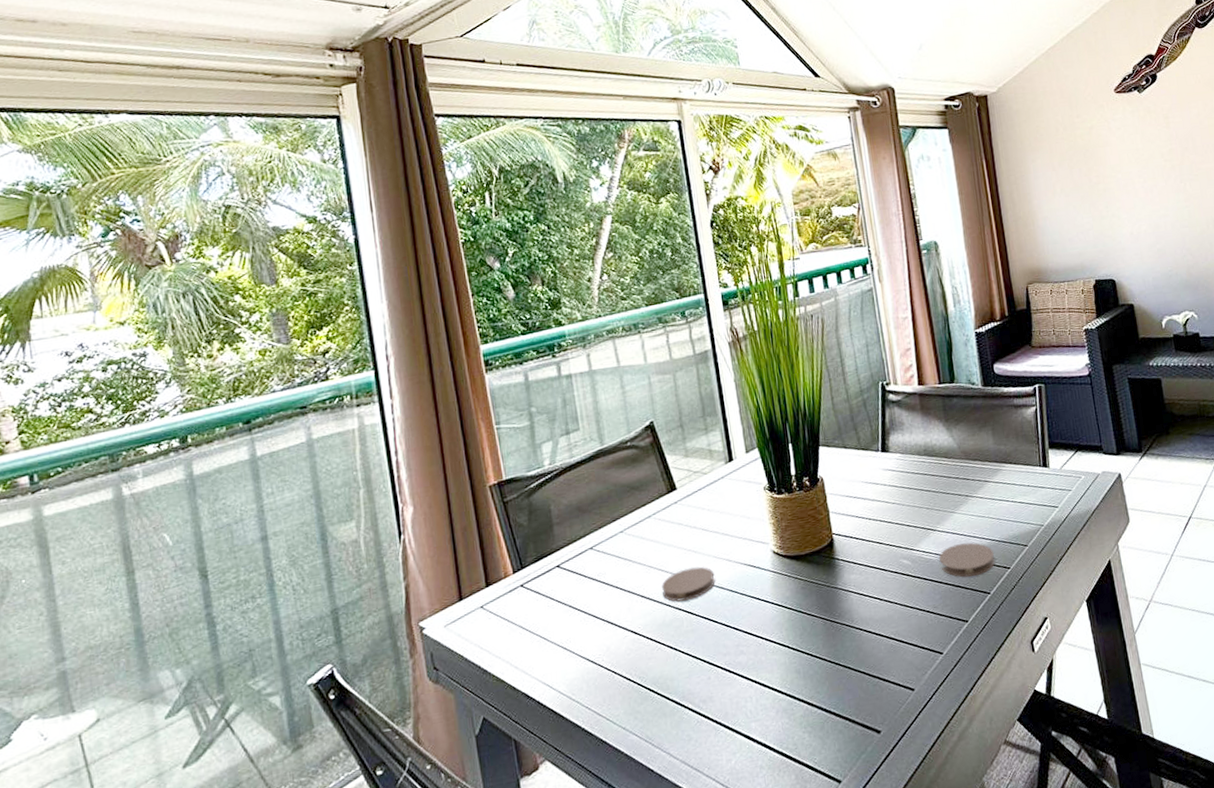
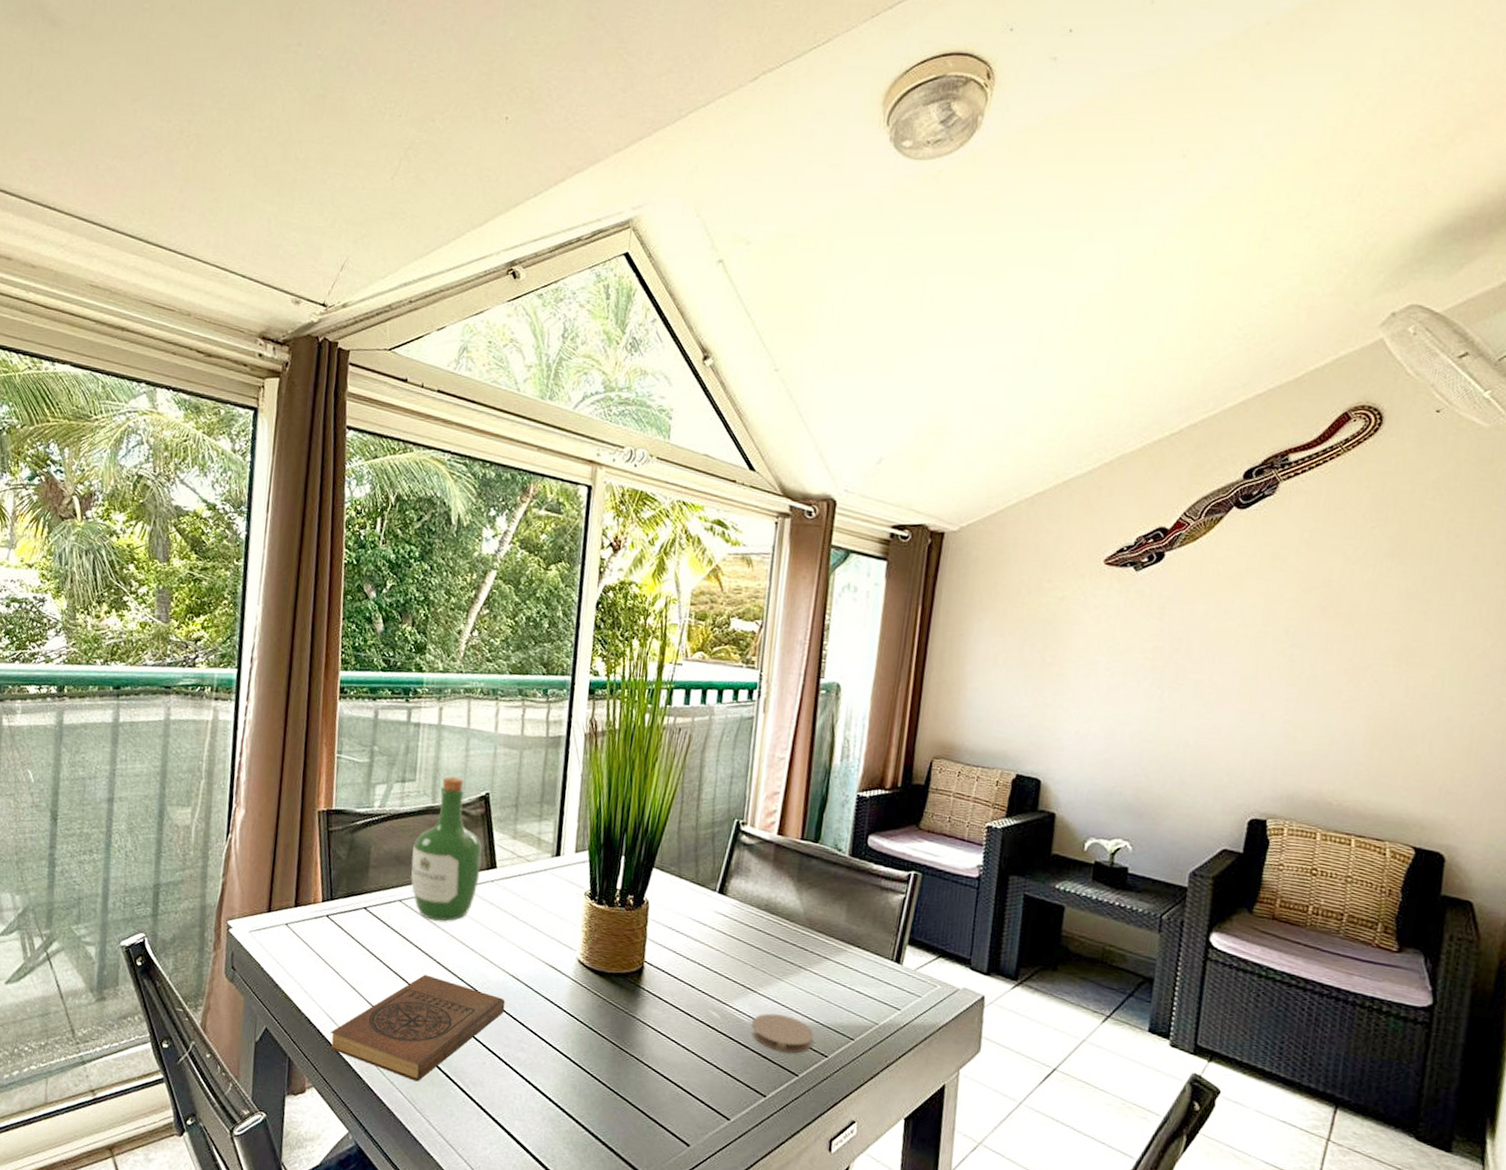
book: none [551,610,716,719] -> present [329,974,506,1082]
wine bottle: none [592,415,663,558] -> present [411,776,482,921]
coaster: present [662,566,715,602] -> none [458,949,514,981]

